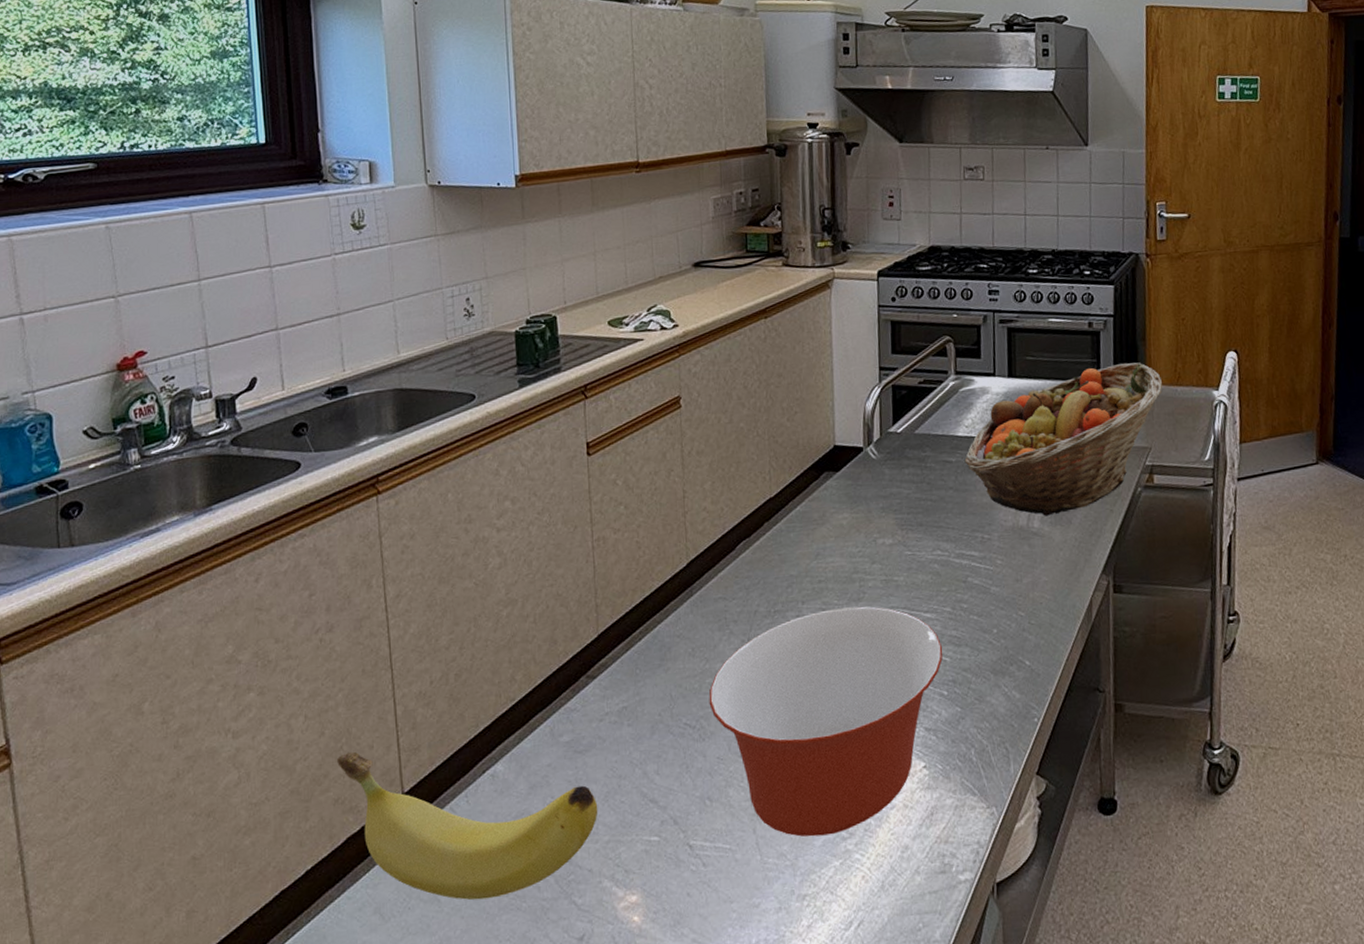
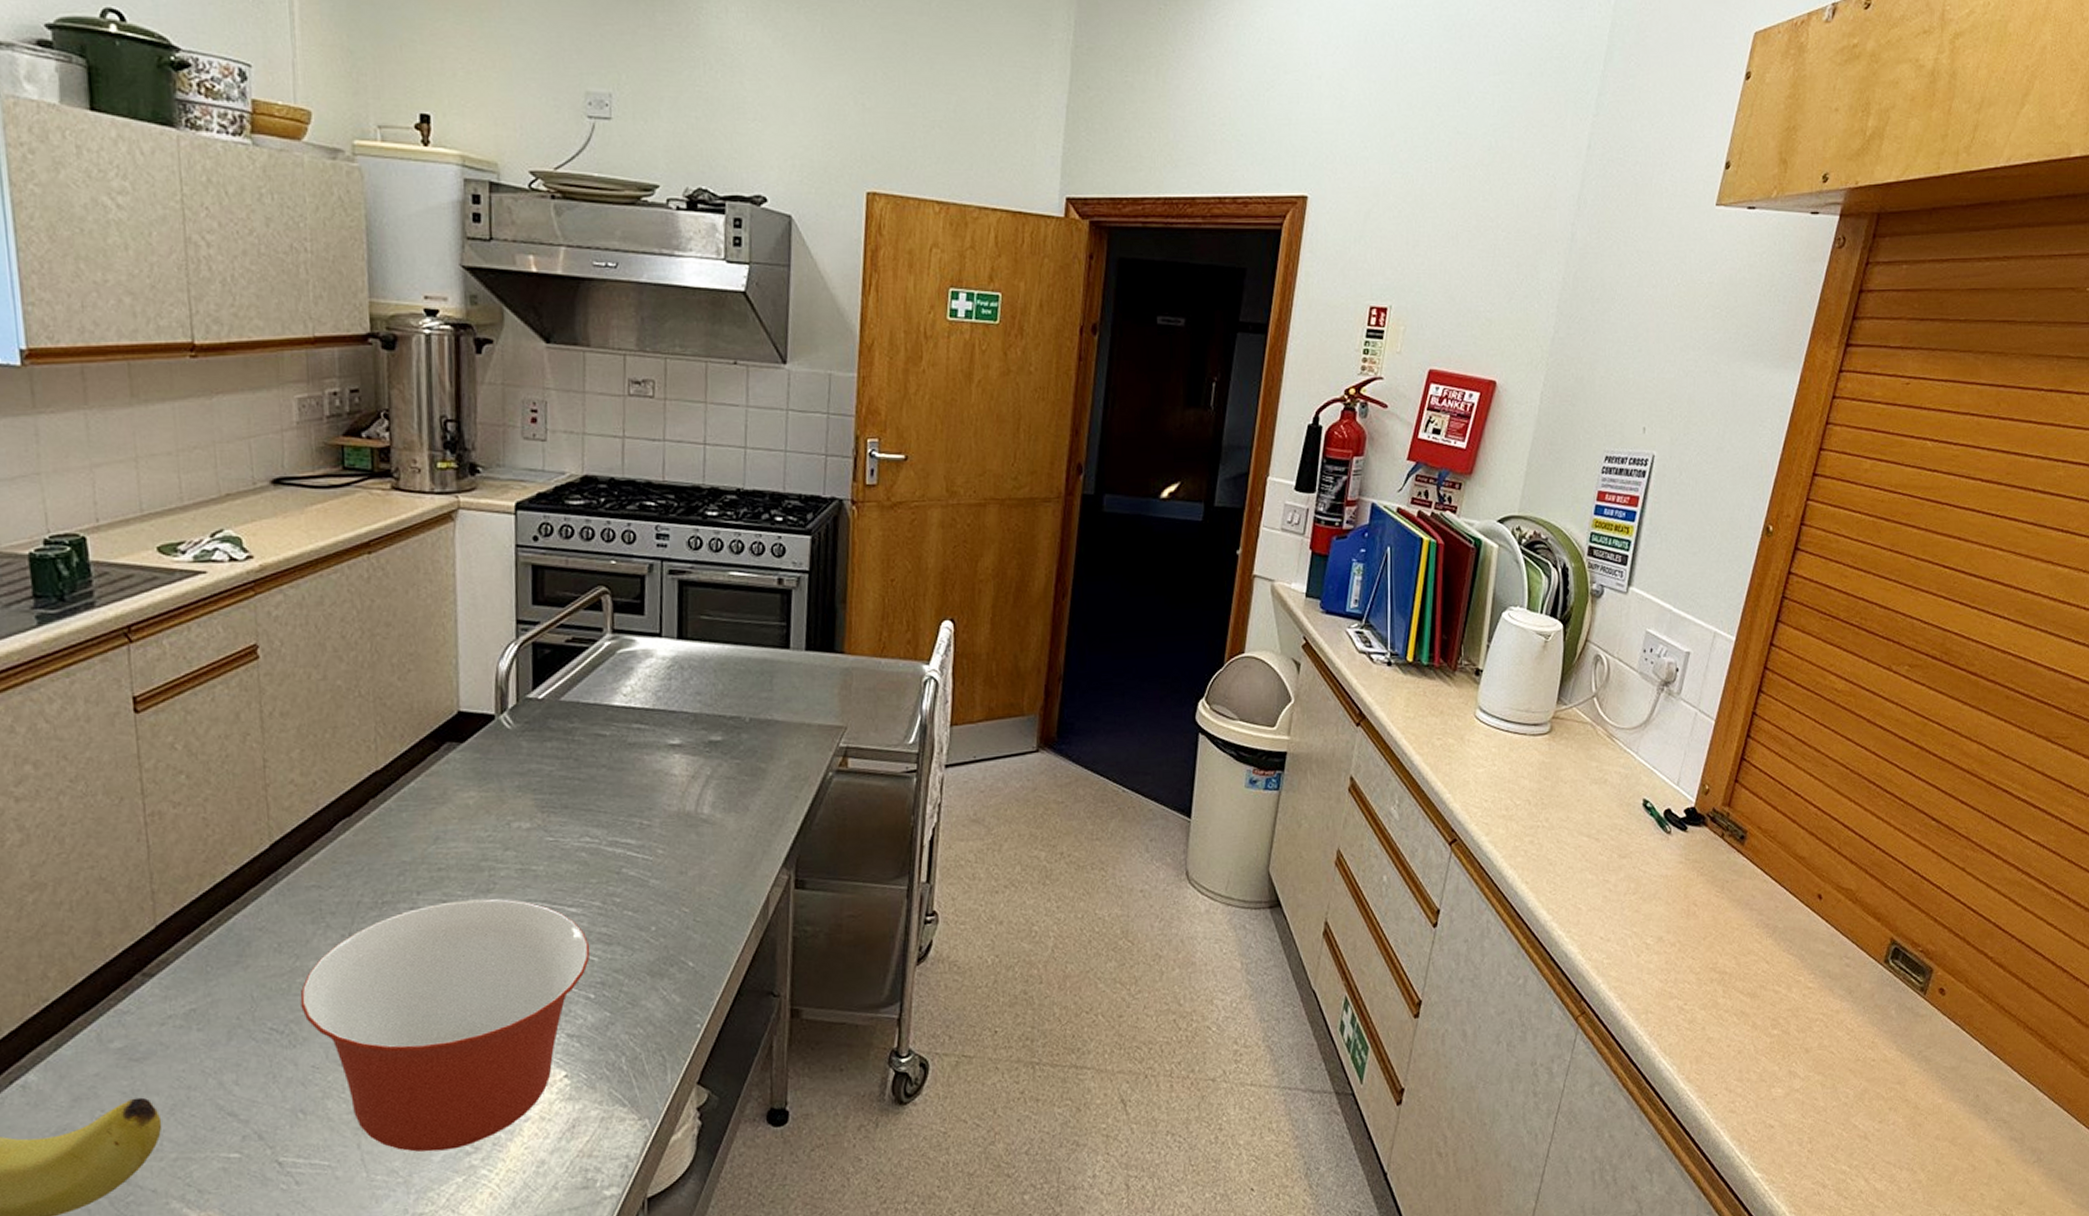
fruit basket: present [964,362,1163,516] -> none [621,628,864,801]

